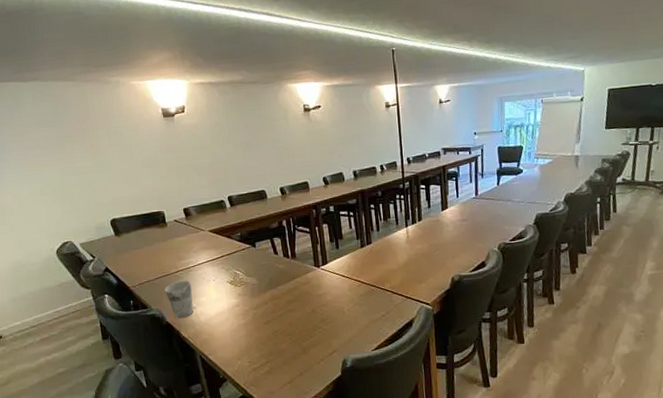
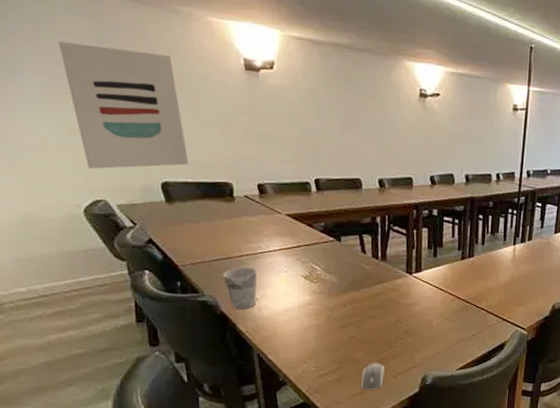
wall art: none [28,117,130,218] -> present [59,42,190,169]
computer mouse: none [289,351,309,378] -> present [361,362,385,390]

